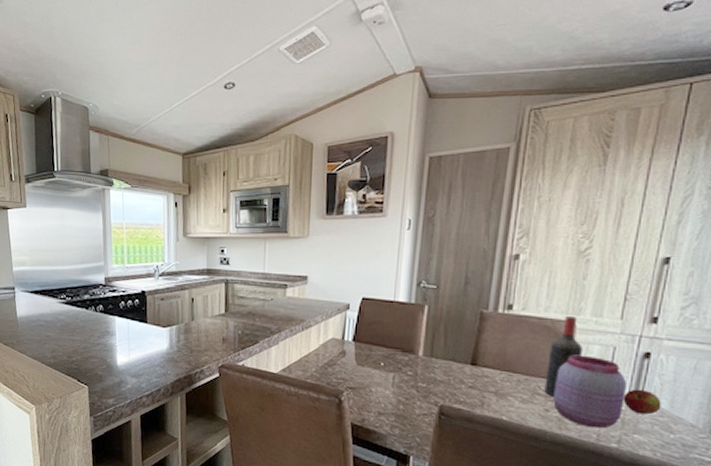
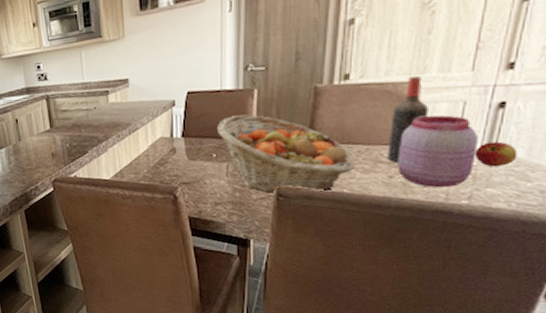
fruit basket: none [387,328,514,416] -> present [217,114,355,194]

